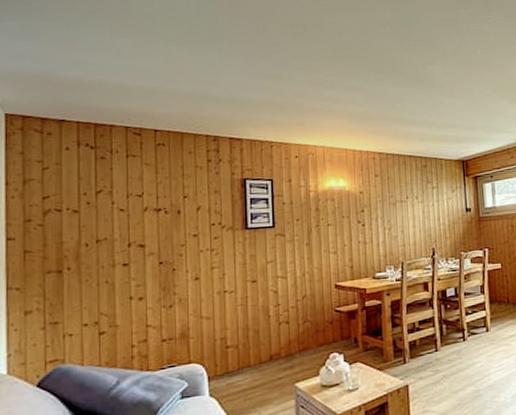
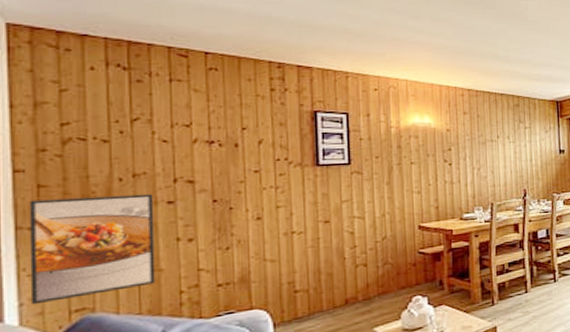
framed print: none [16,257,112,356] -> present [29,193,155,305]

